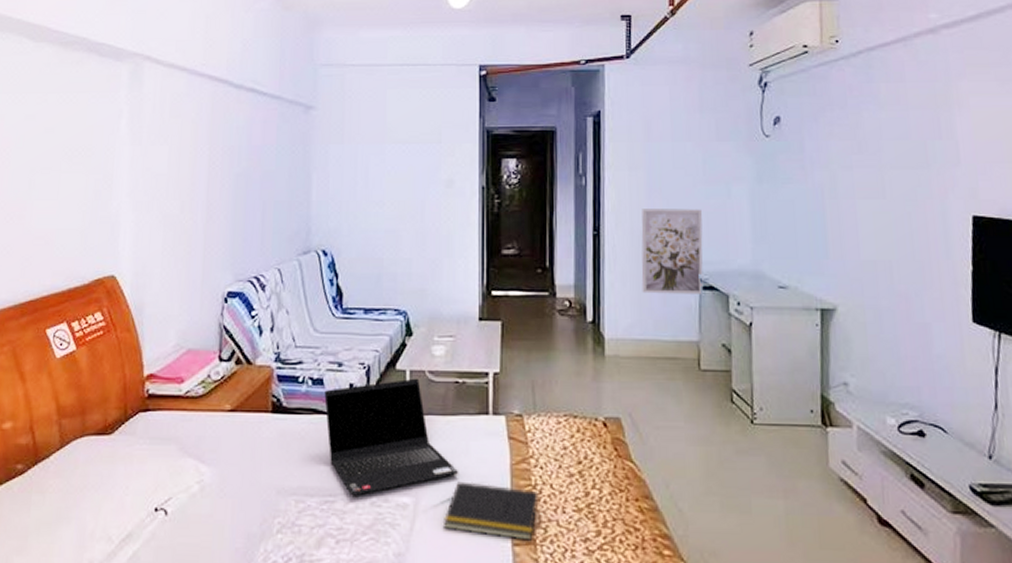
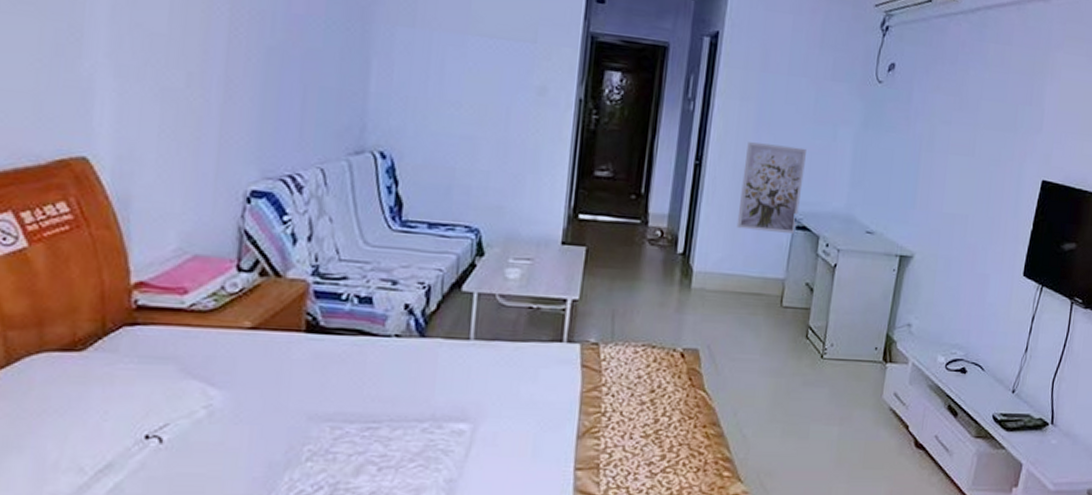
laptop computer: present [324,378,459,496] -> none [372,301,525,423]
notepad: present [442,481,539,541] -> none [502,408,608,465]

